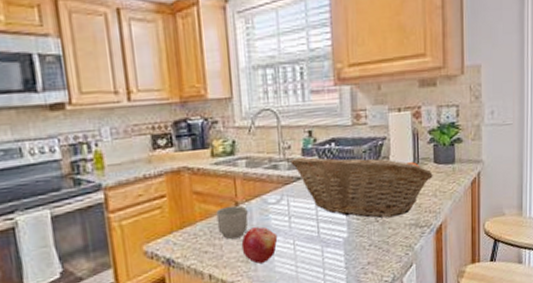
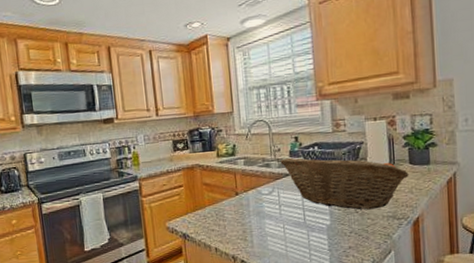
mug: present [216,205,248,239] -> none [221,195,246,221]
fruit: present [241,226,278,264] -> none [240,212,270,242]

